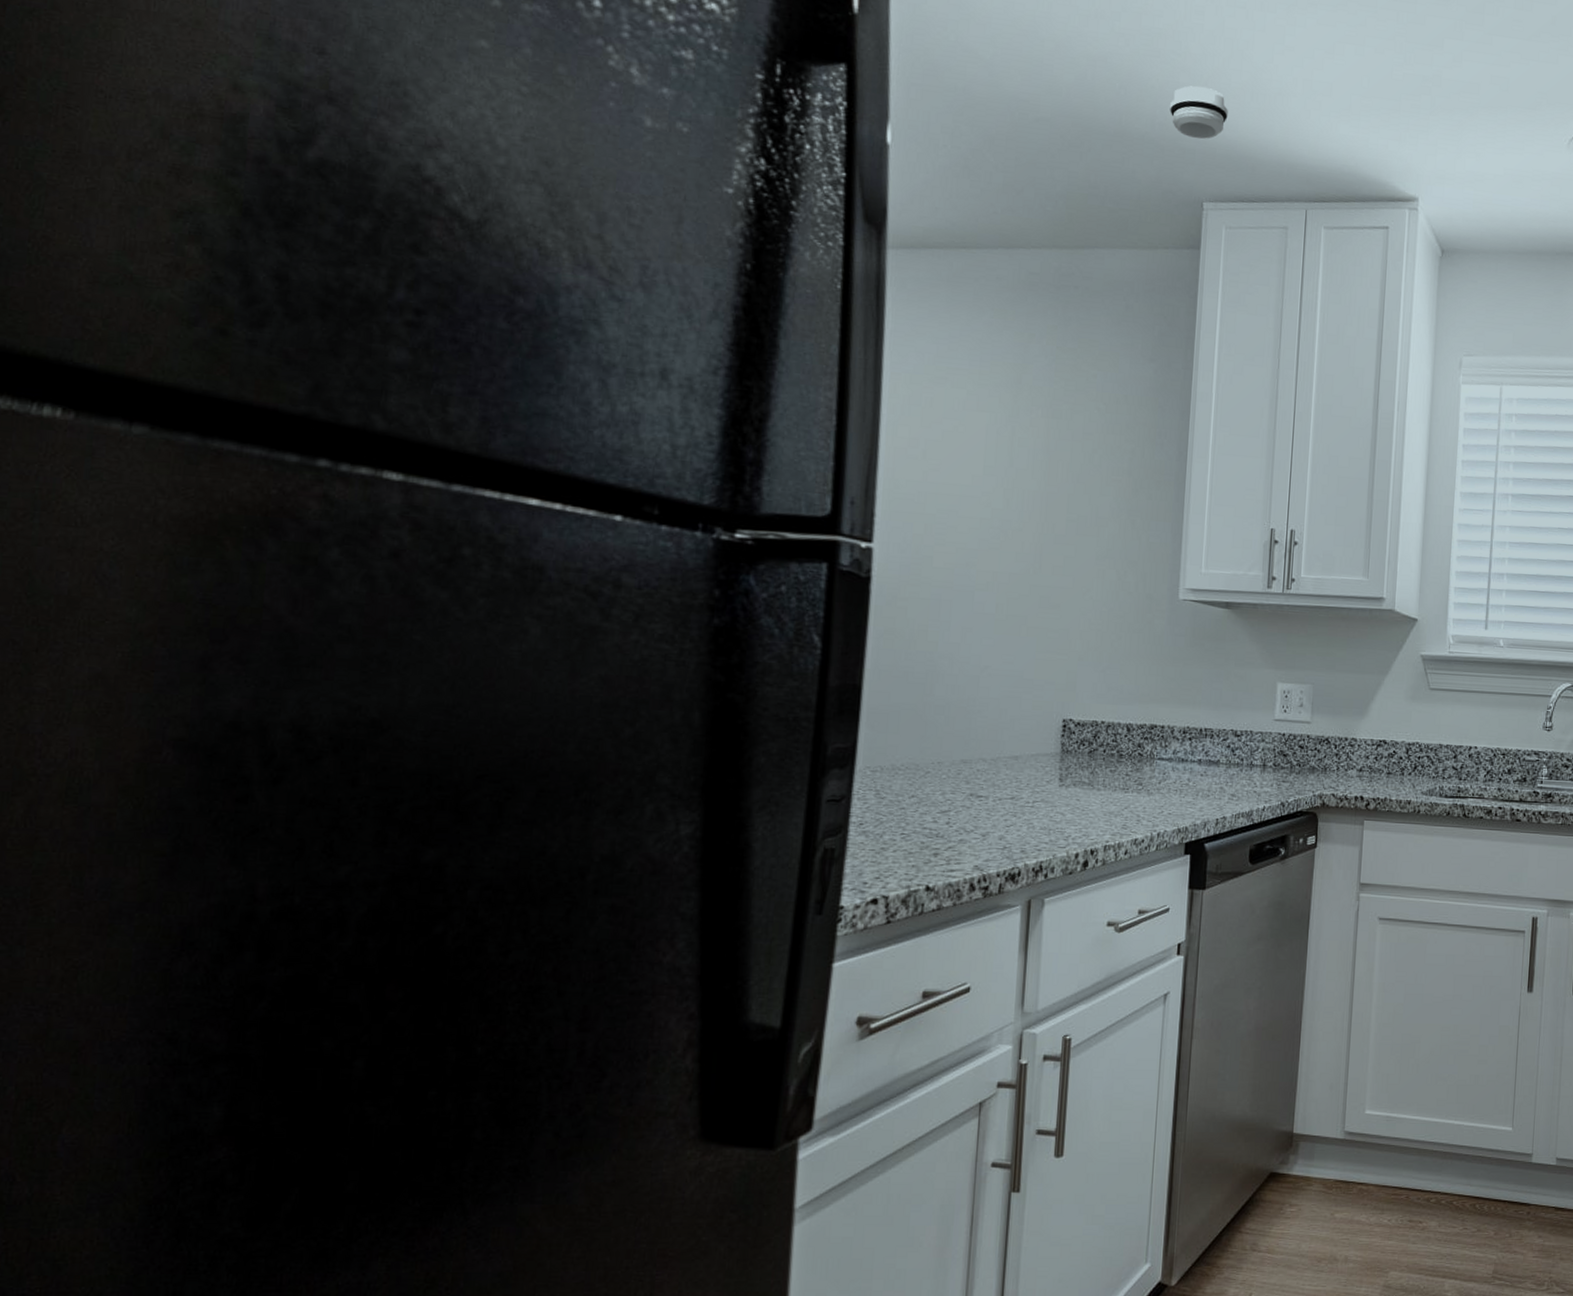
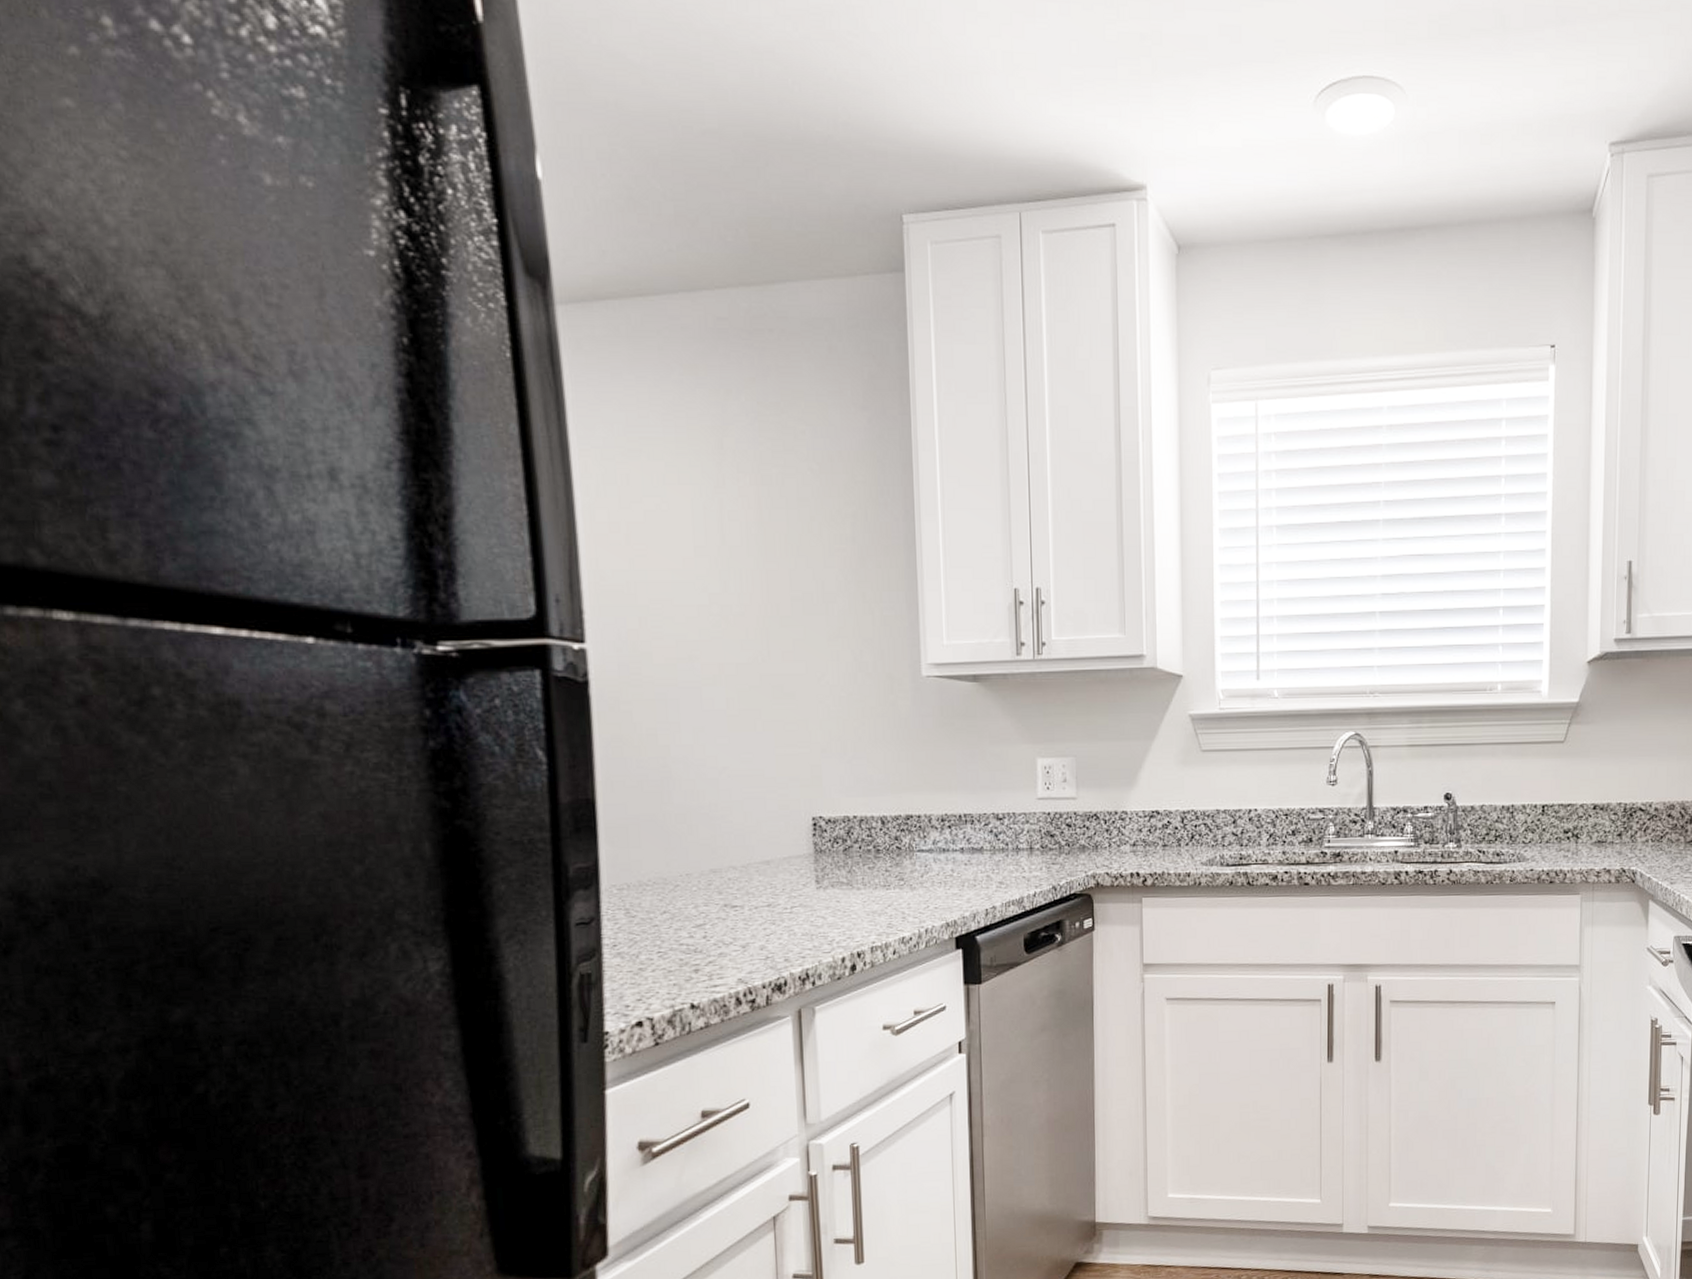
smoke detector: present [1170,85,1228,140] -> none [853,72,920,138]

